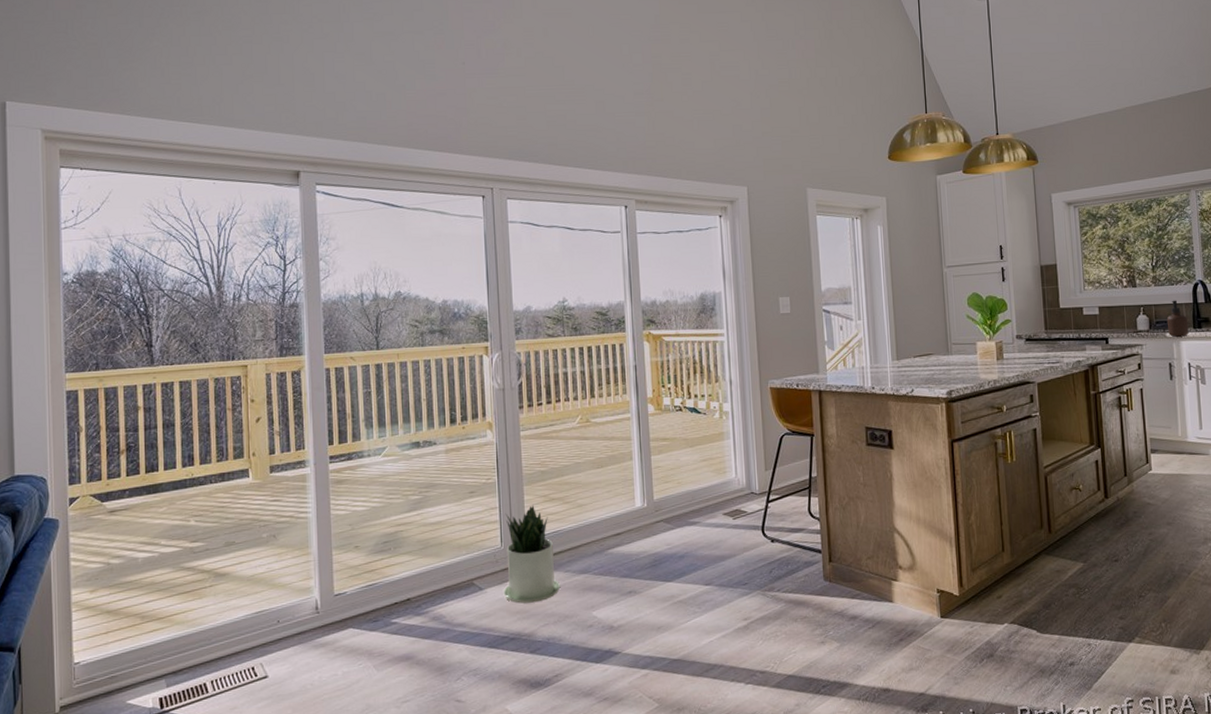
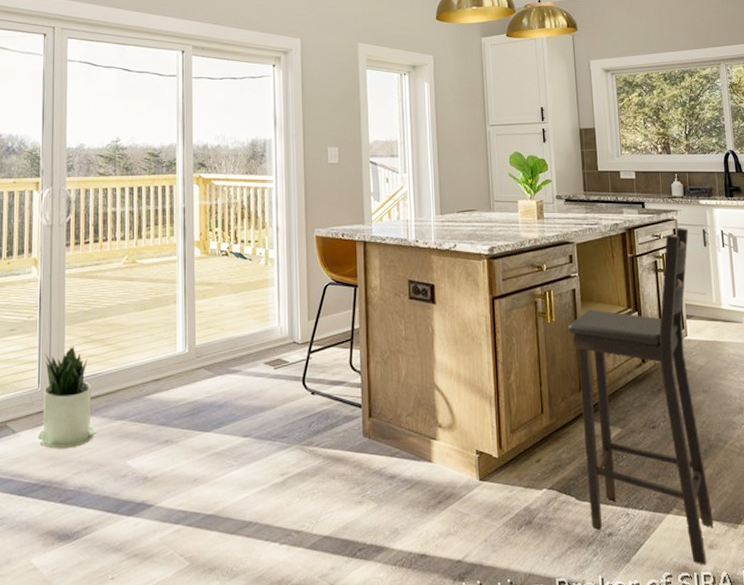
bar stool: none [1029,362,1176,690] -> present [568,228,714,565]
soap dispenser: present [1166,300,1189,337] -> none [699,168,721,204]

